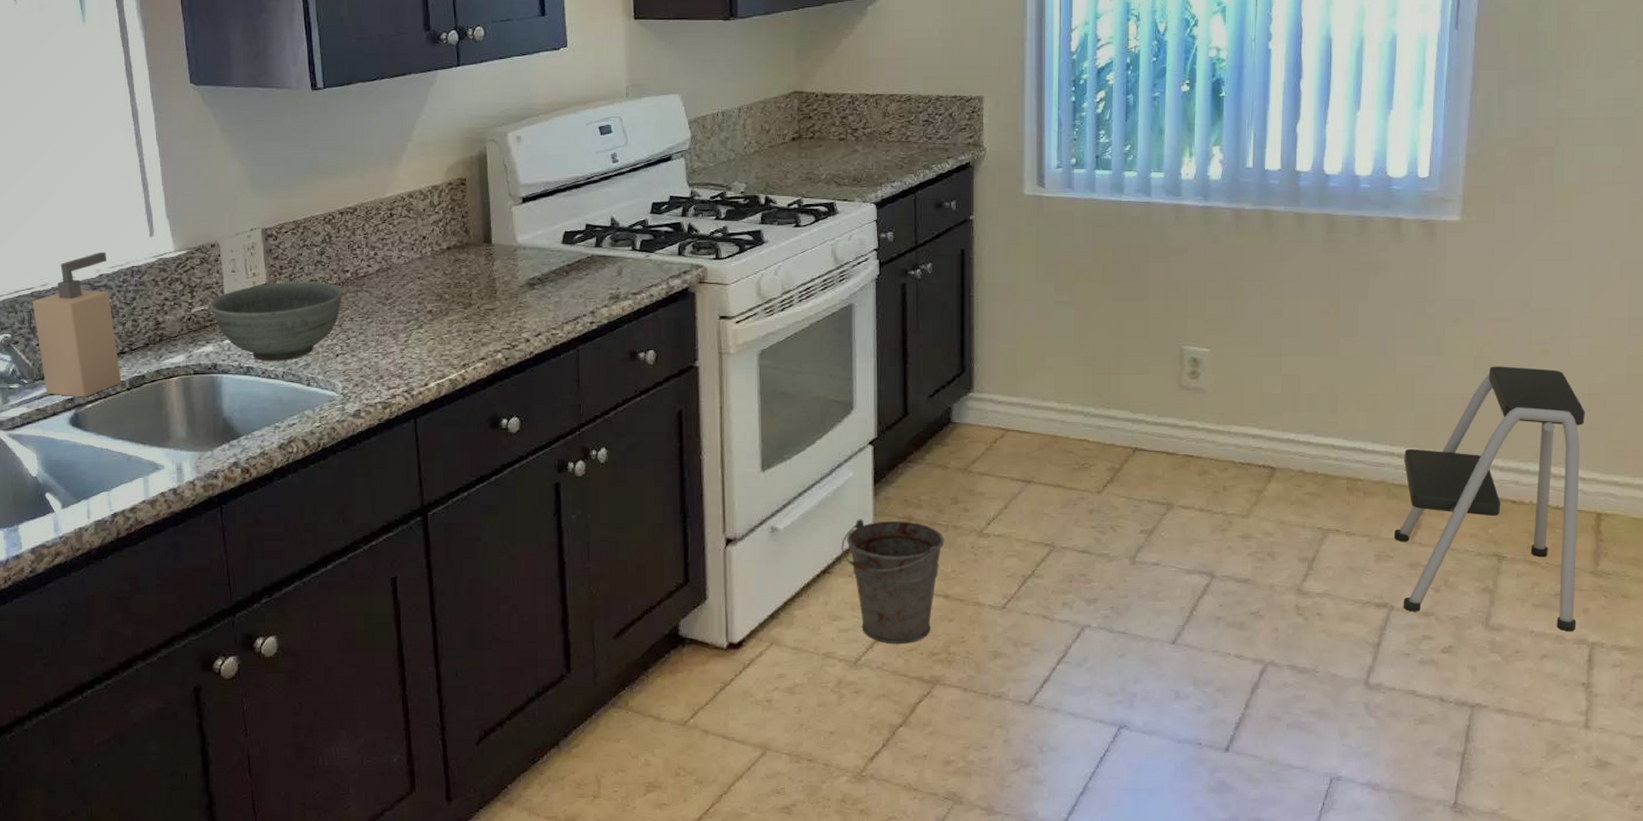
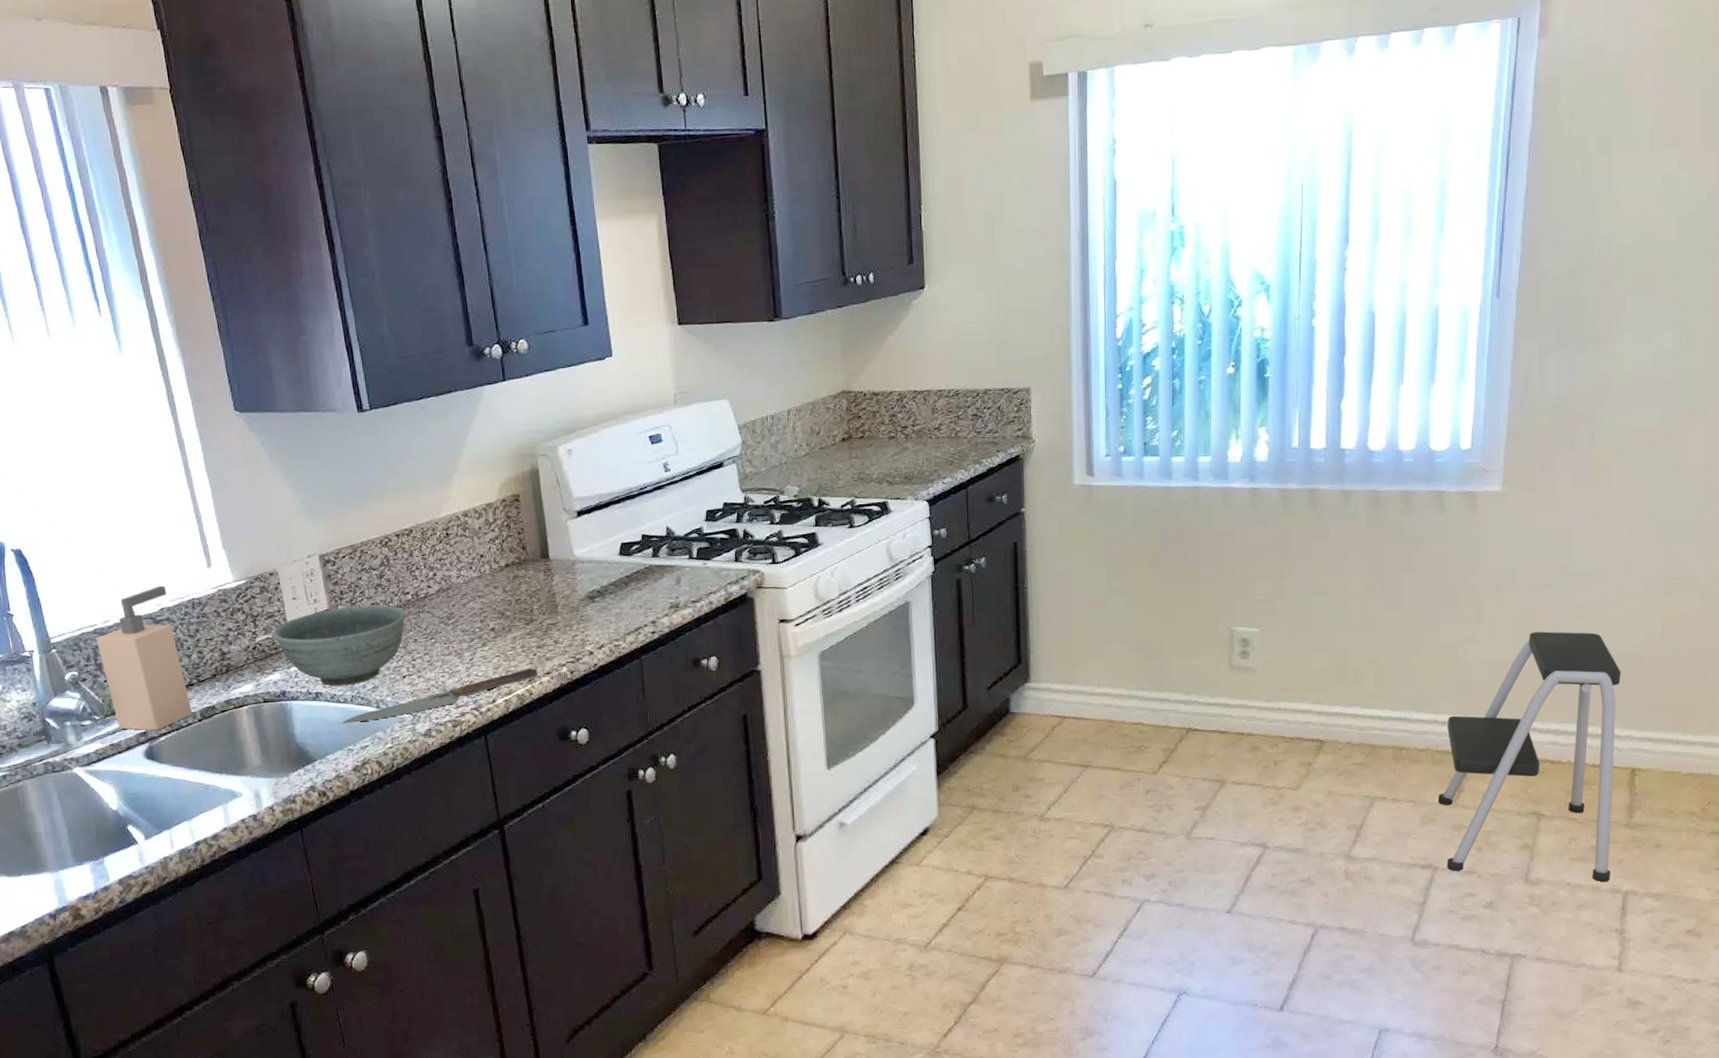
kitchen knife: none [270,353,472,400] -> present [341,668,538,724]
bucket: present [840,519,945,643] -> none [907,809,1008,927]

